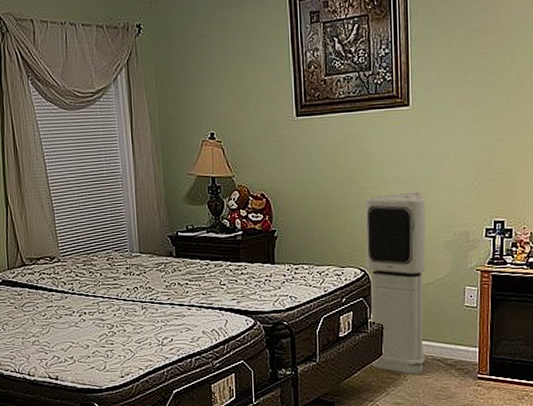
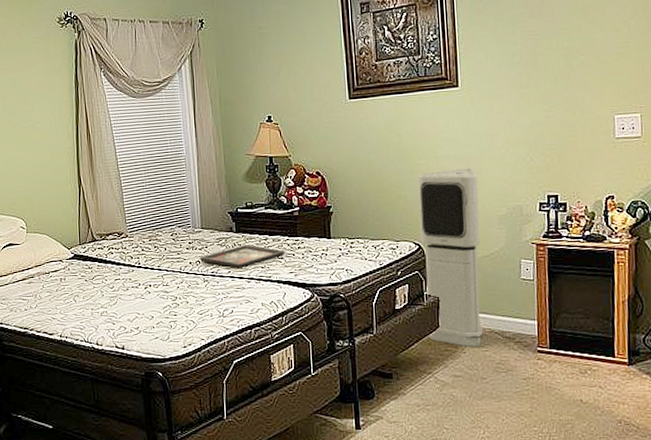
decorative tray: none [138,270,228,295] -> present [200,245,286,268]

